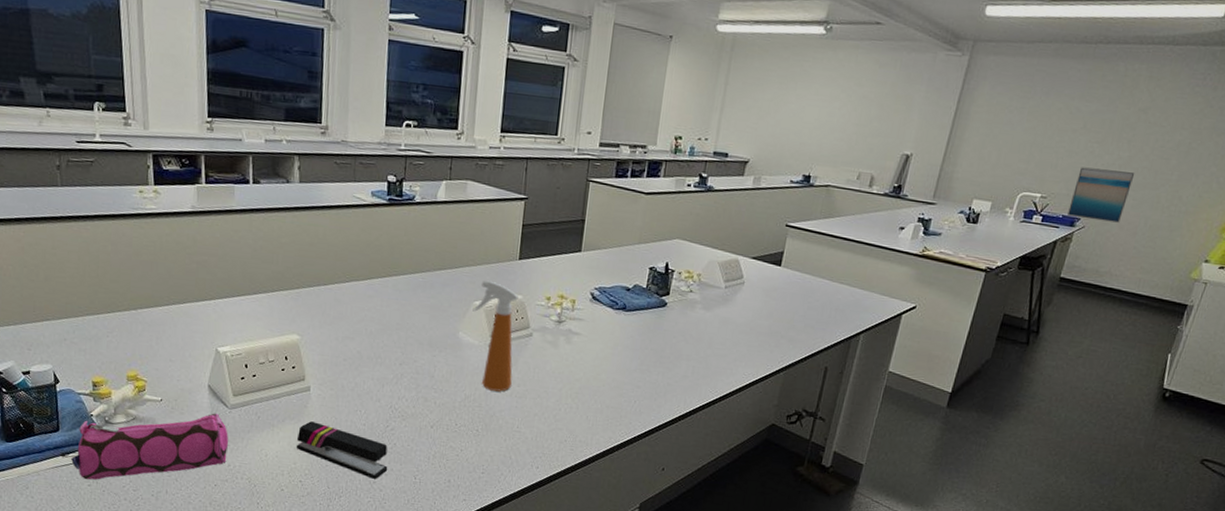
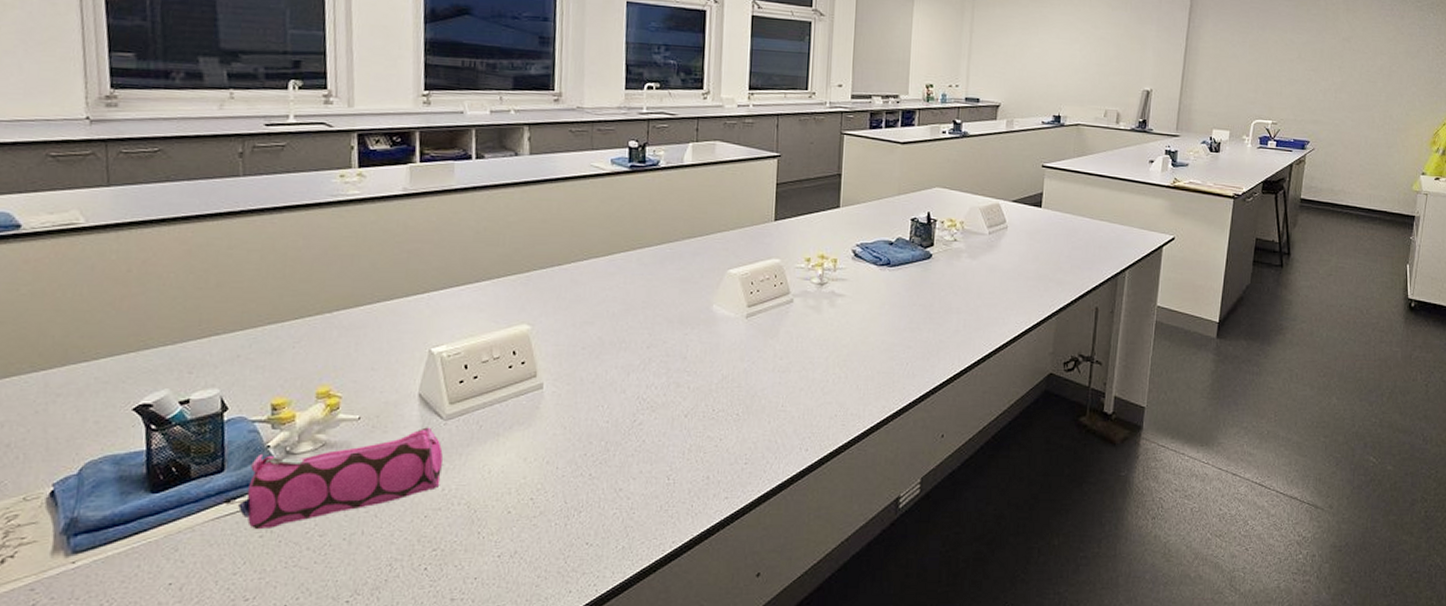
stapler: present [296,421,388,479] -> none [526,425,636,485]
spray bottle: present [472,280,518,392] -> none [727,245,776,368]
wall art: present [1067,167,1135,223] -> none [1298,93,1349,143]

